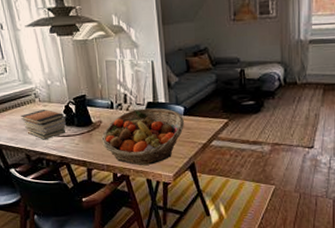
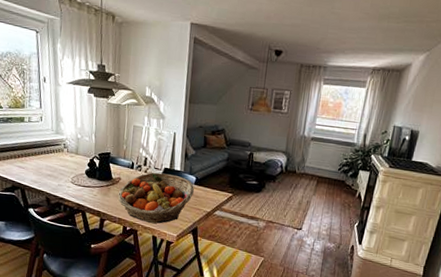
book stack: present [21,109,66,140] -> none [47,159,88,187]

